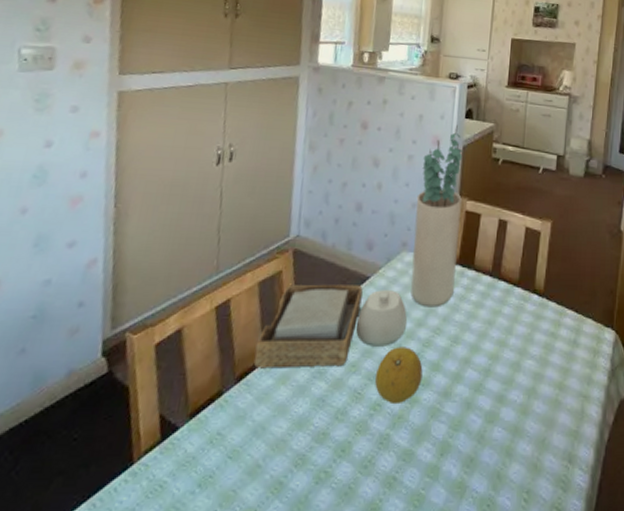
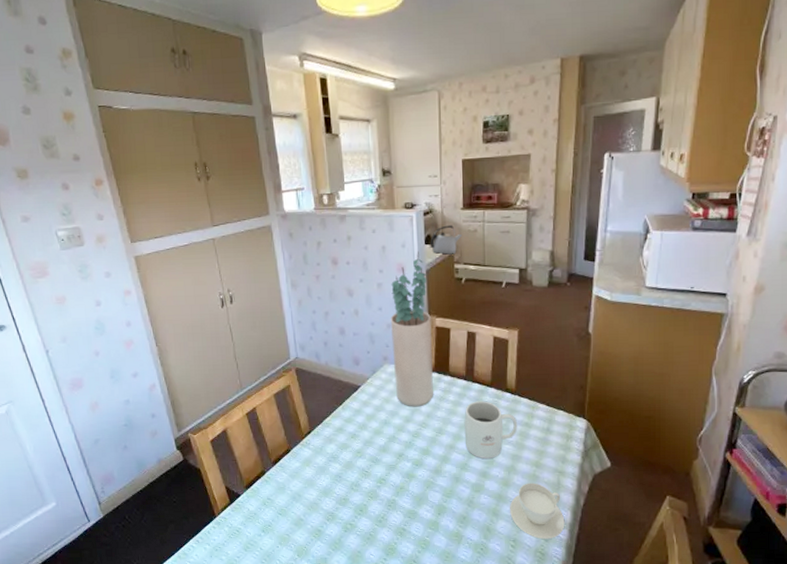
napkin holder: present [253,284,363,369] -> none [282,393,357,456]
sugar bowl: present [356,290,408,347] -> none [356,395,398,438]
fruit: present [375,347,423,405] -> none [378,437,416,479]
kettle: none [470,101,504,133] -> present [430,225,463,255]
mug: none [482,303,543,379] -> present [464,401,518,460]
teacup: none [526,410,587,490] -> present [510,482,565,540]

